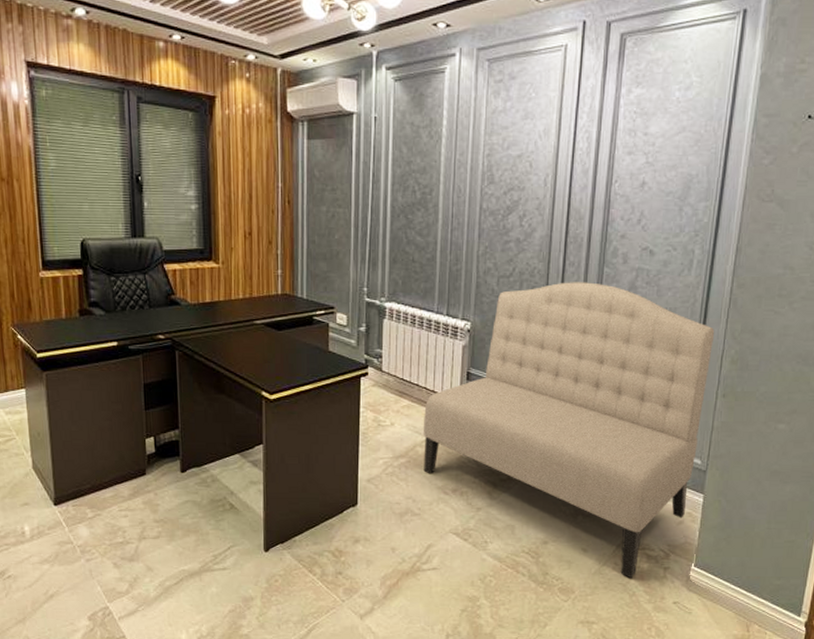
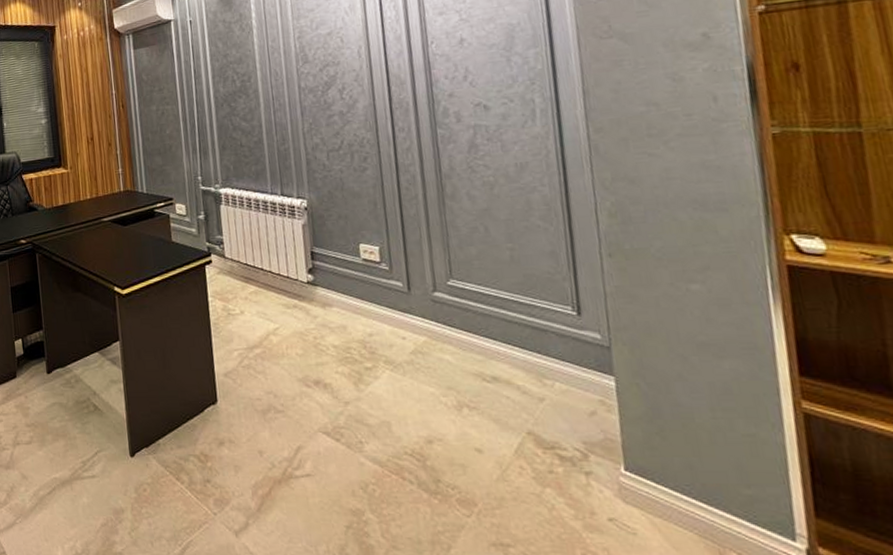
sofa: present [423,282,715,579] -> none [272,145,596,487]

